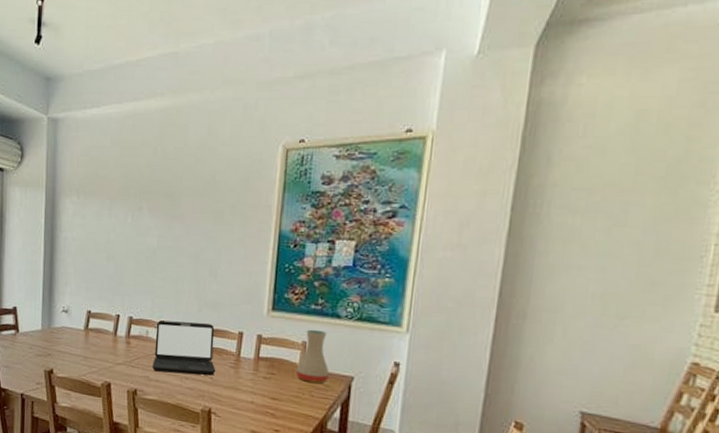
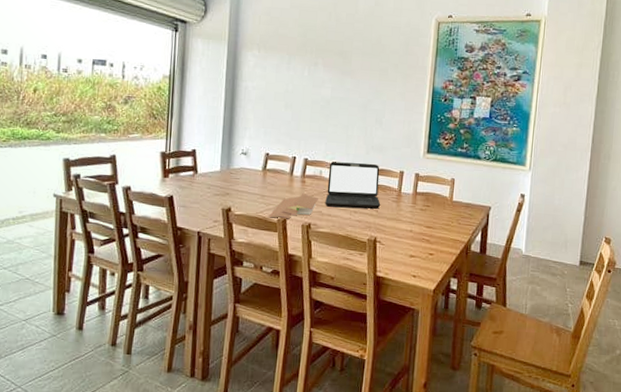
papers: none [92,356,145,384] -> present [269,193,318,219]
vase: present [295,329,329,384] -> none [446,168,473,214]

